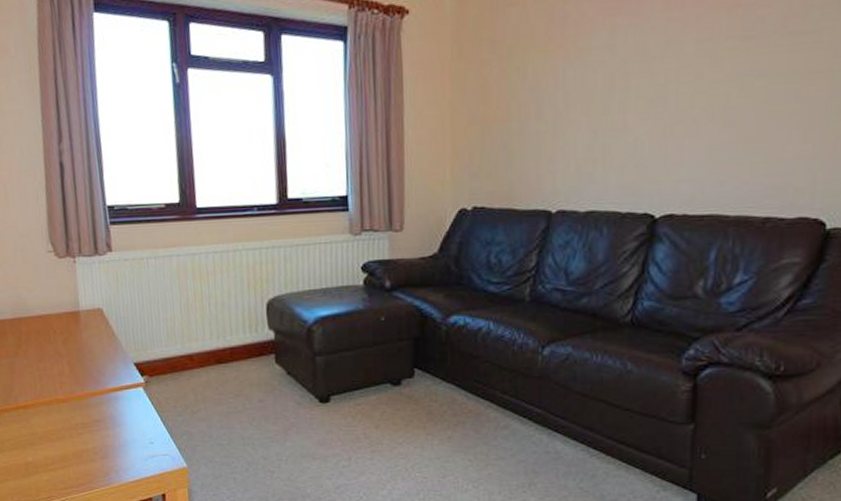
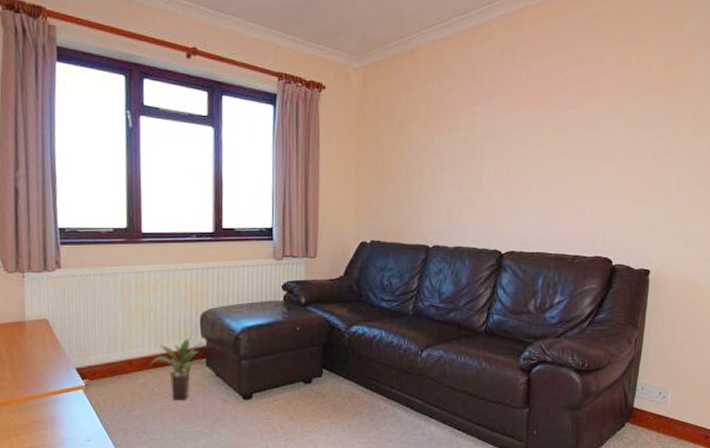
potted plant: none [212,330,276,402] -> present [149,338,207,401]

